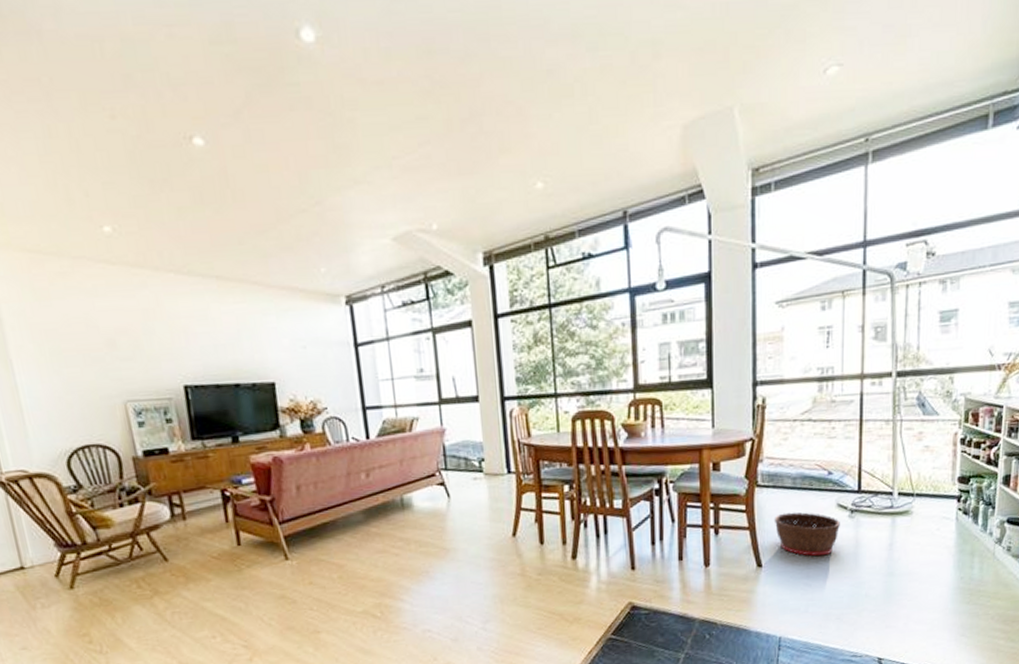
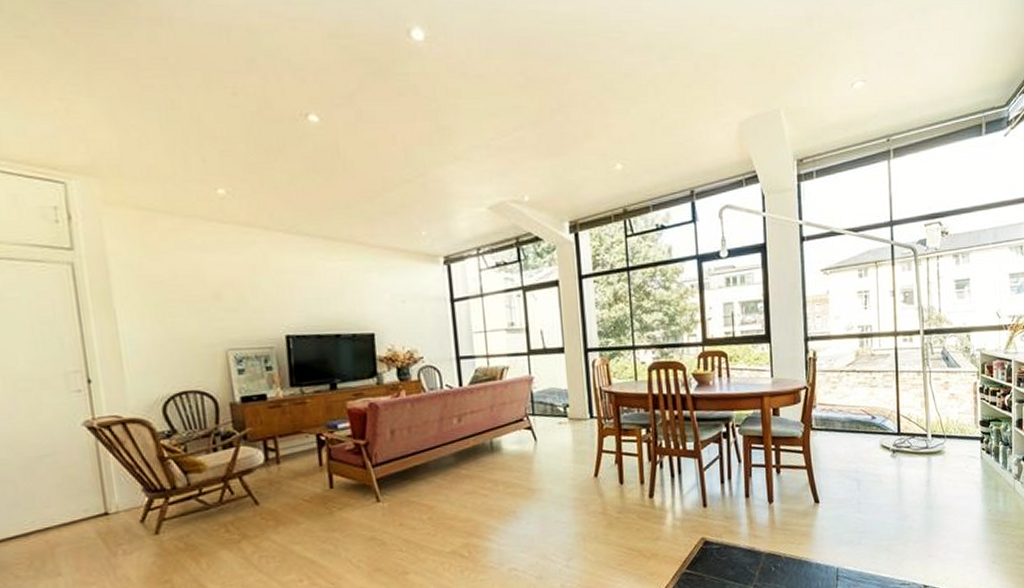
basket: present [774,512,840,557] -> none [827,452,884,493]

